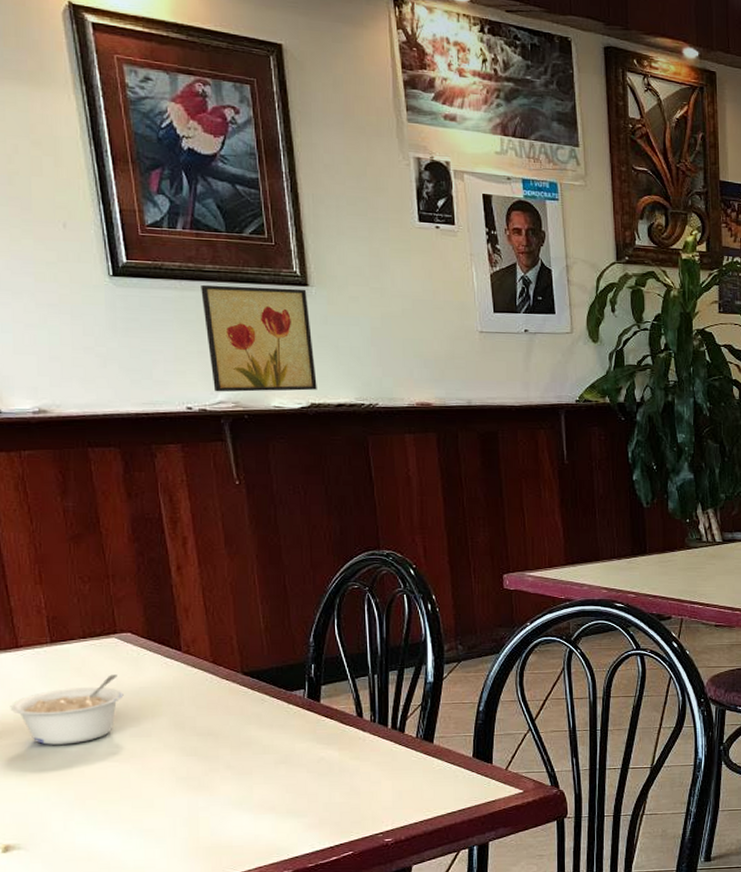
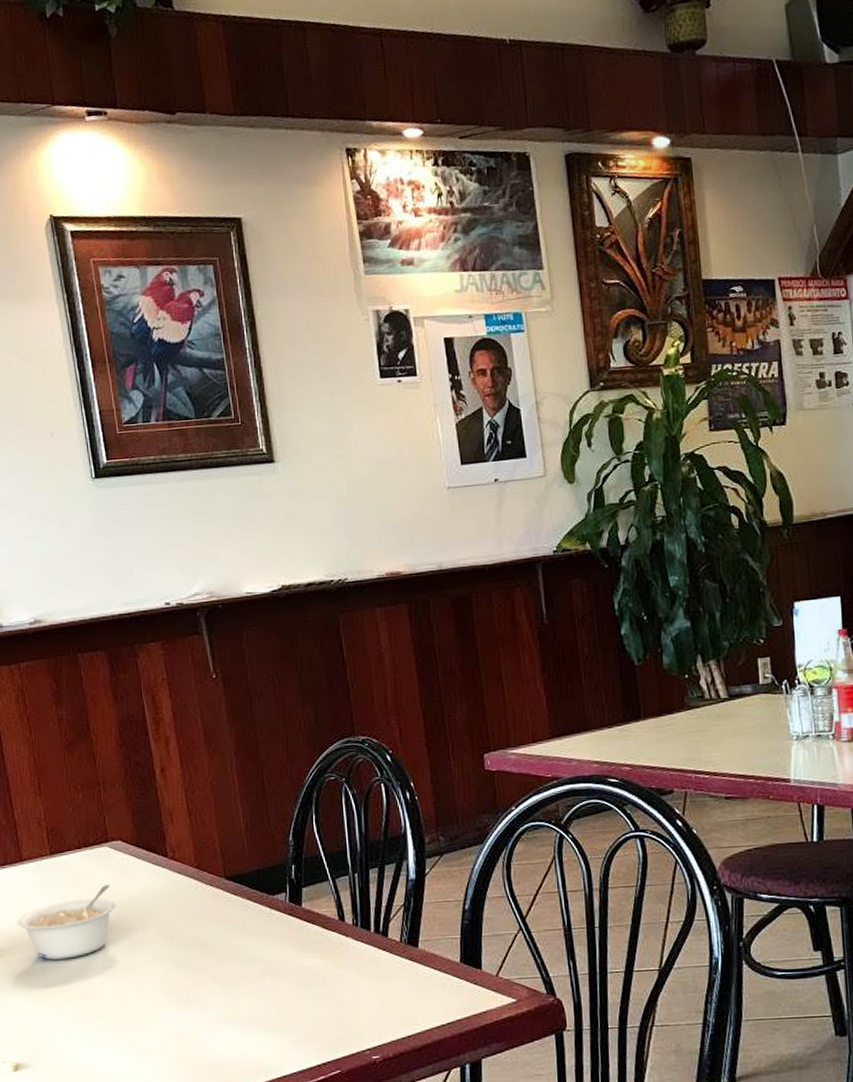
wall art: present [201,284,317,392] -> none [174,466,287,584]

